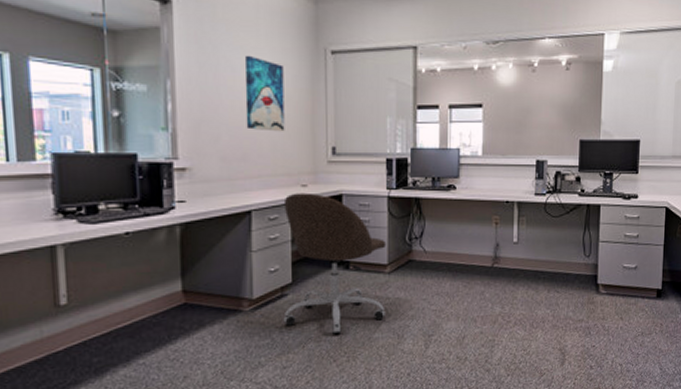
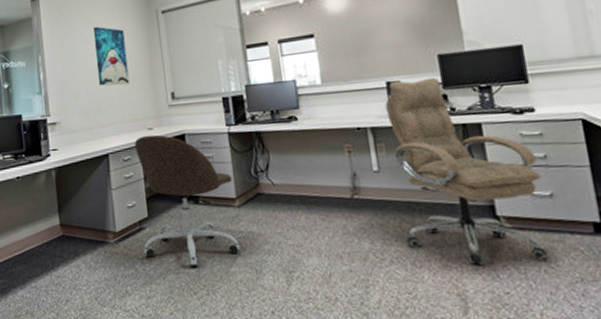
office chair: none [530,160,633,324] -> present [385,77,549,265]

